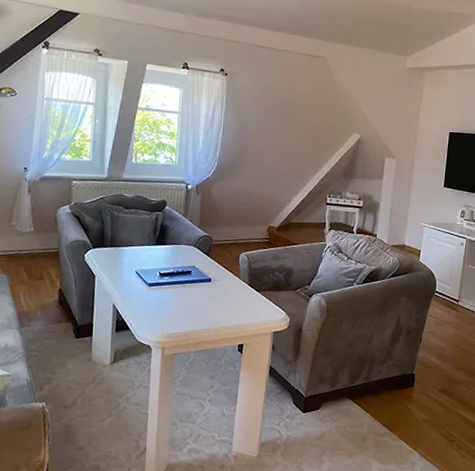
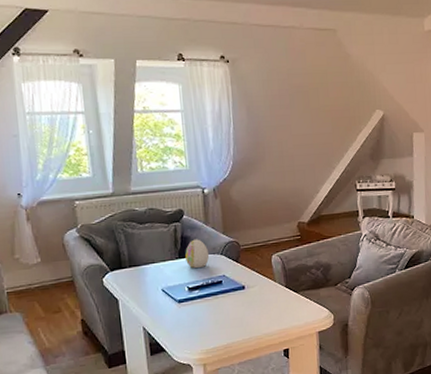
decorative egg: none [161,229,184,257] -> present [185,239,210,269]

